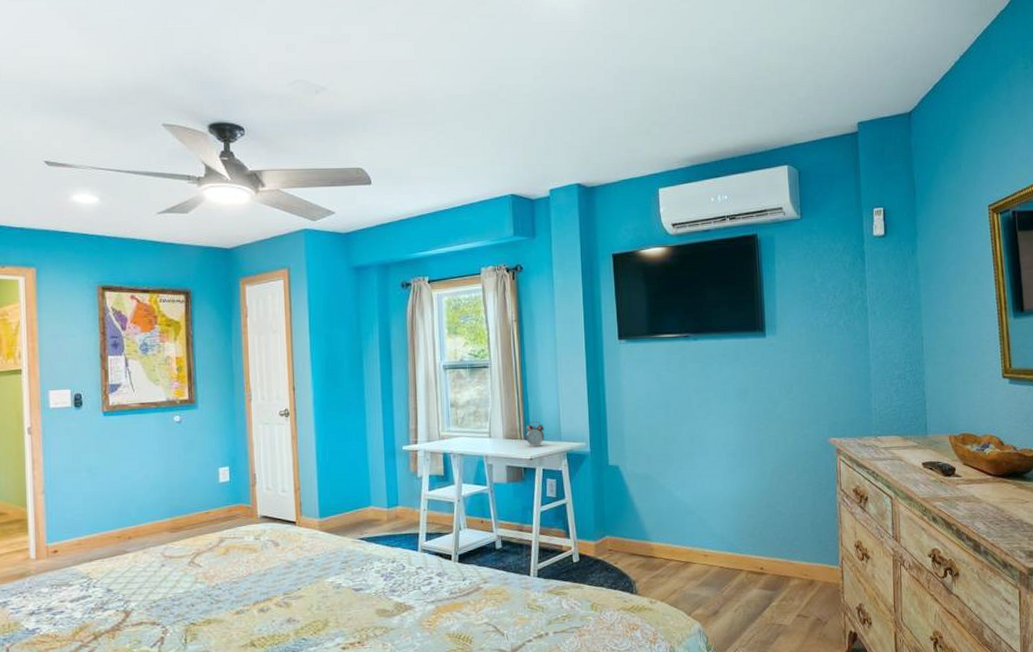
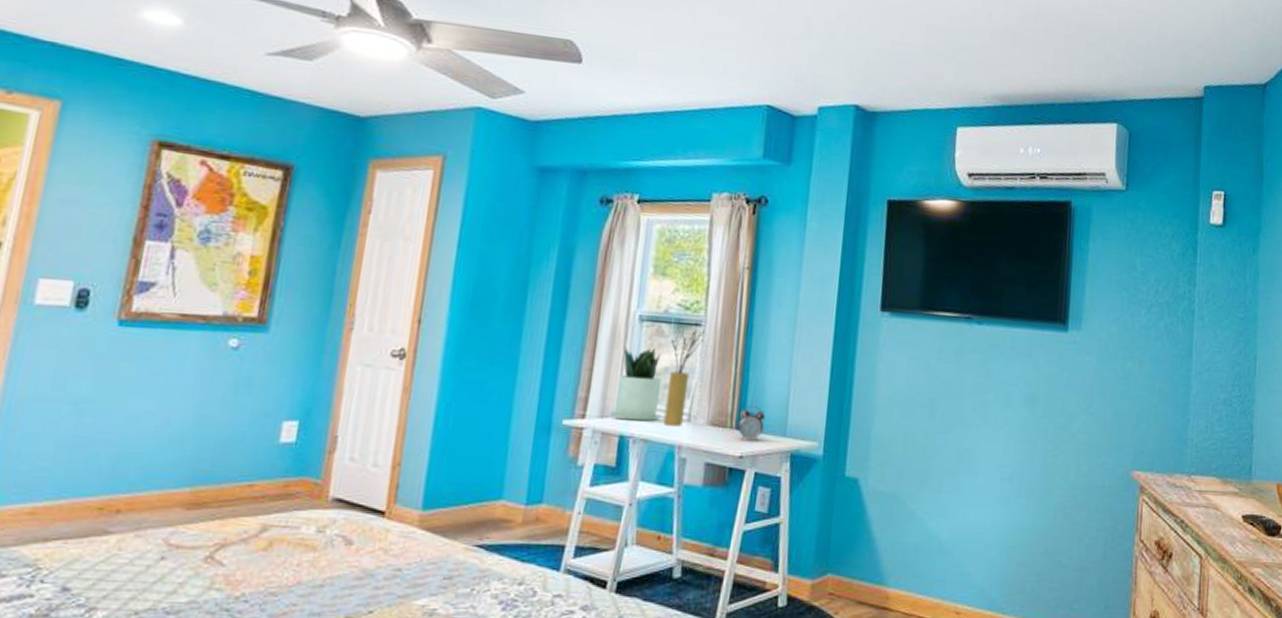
planter: none [434,388,470,442] -> present [610,346,662,422]
vase: none [469,369,491,443] -> present [663,327,704,427]

